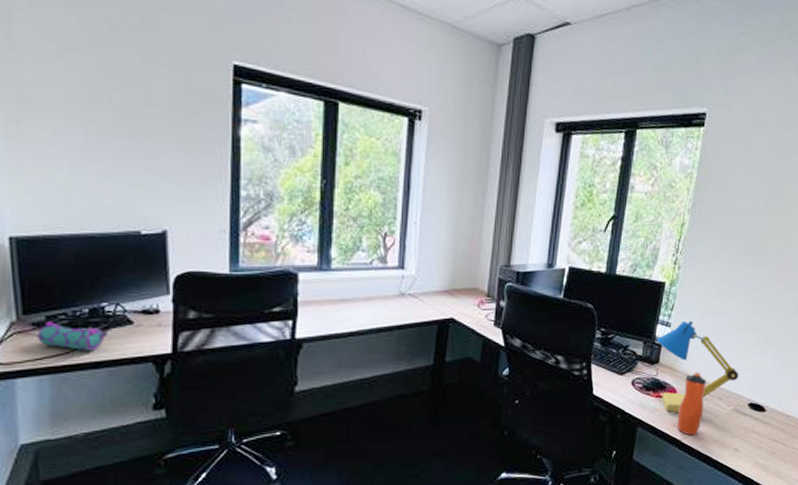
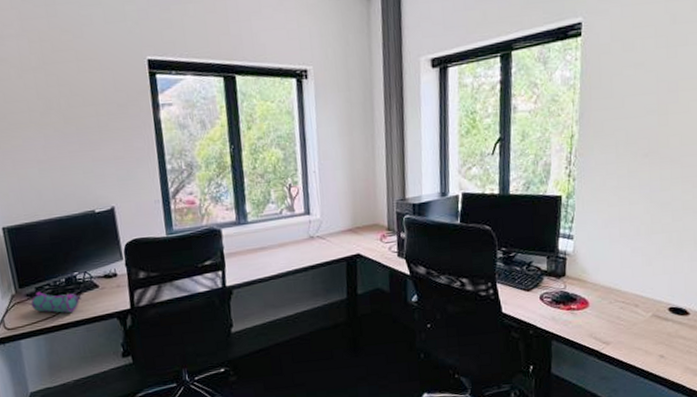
desk lamp: present [657,320,739,414] -> none [561,230,654,325]
water bottle: present [677,372,707,436] -> none [592,281,621,345]

